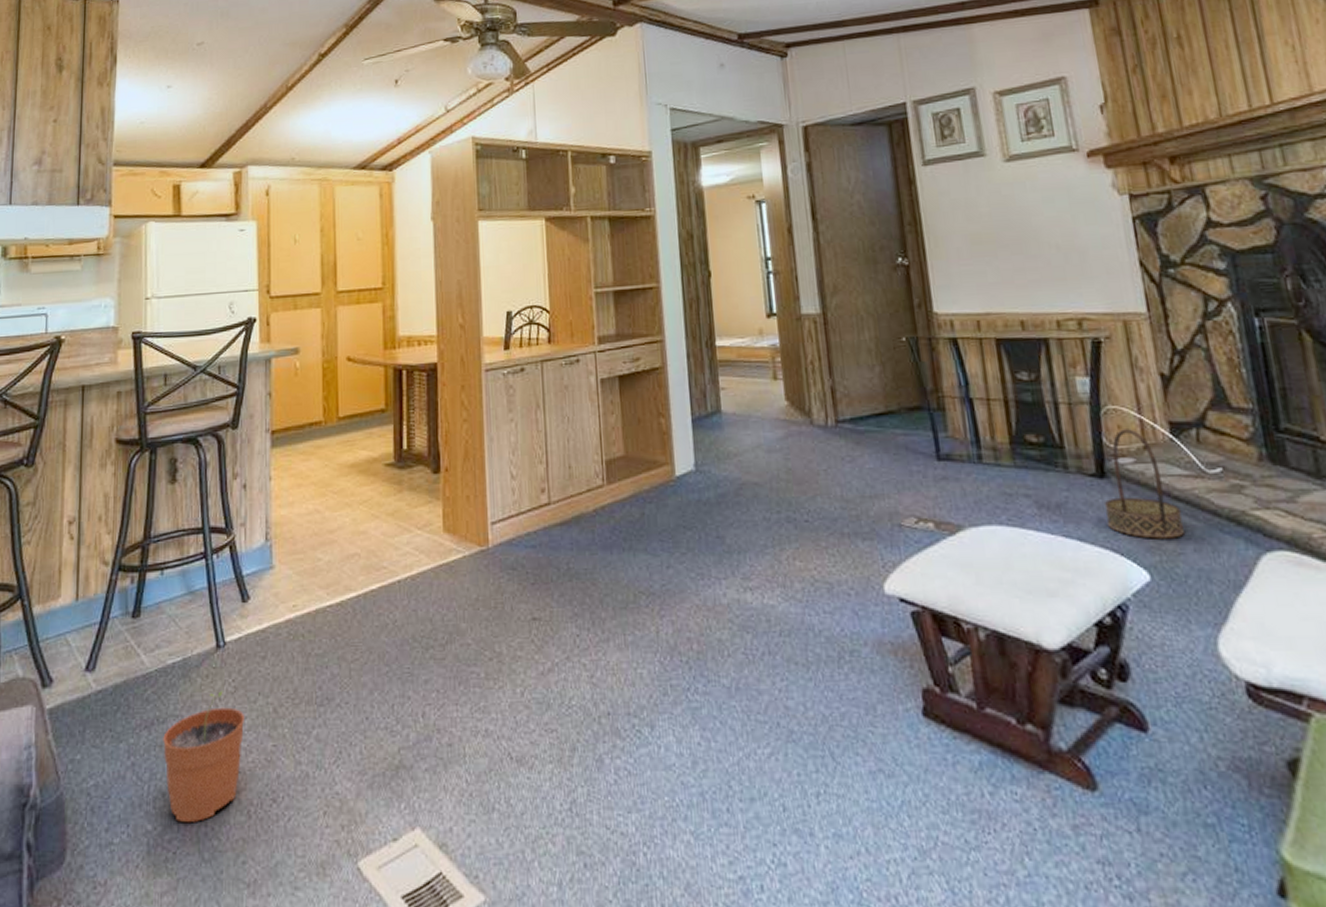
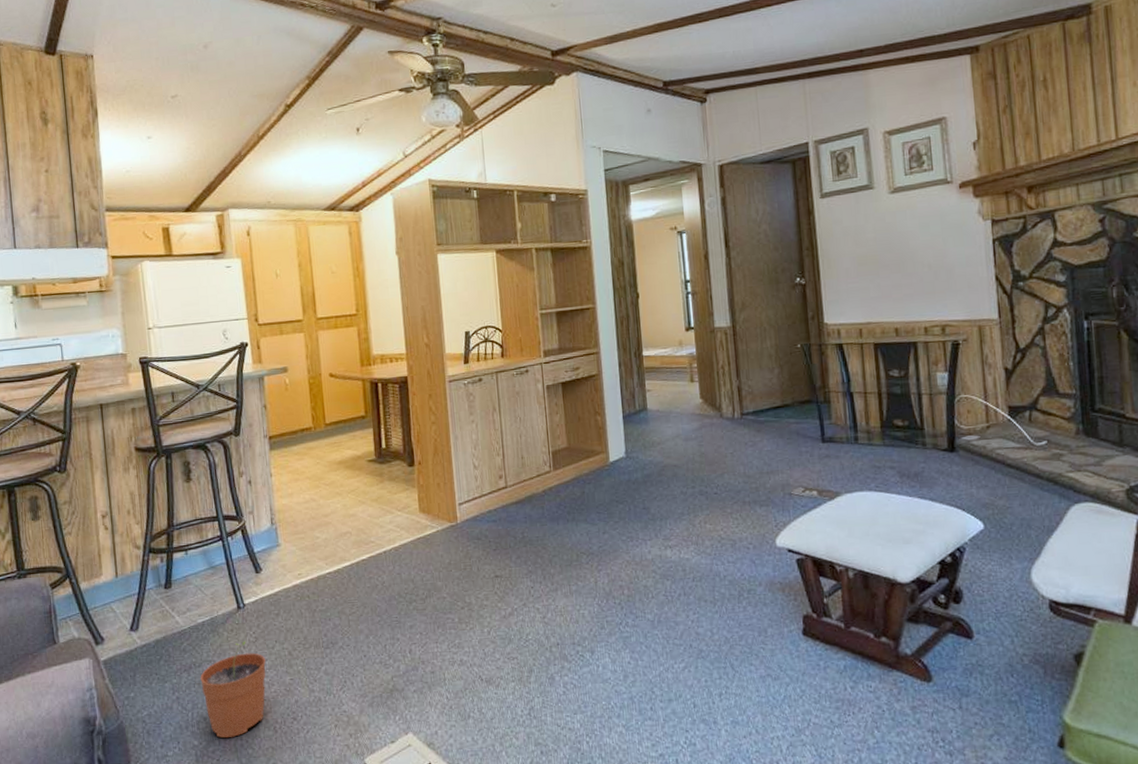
basket: present [1103,429,1186,539] -> none [952,413,1014,498]

